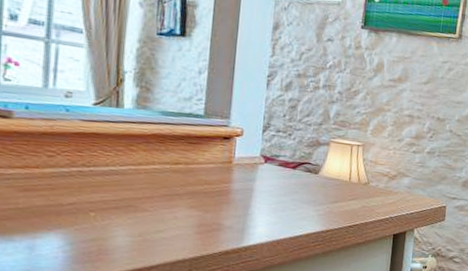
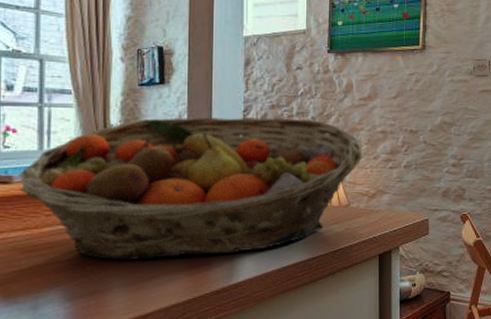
fruit basket: none [19,70,388,217] -> present [18,118,363,261]

